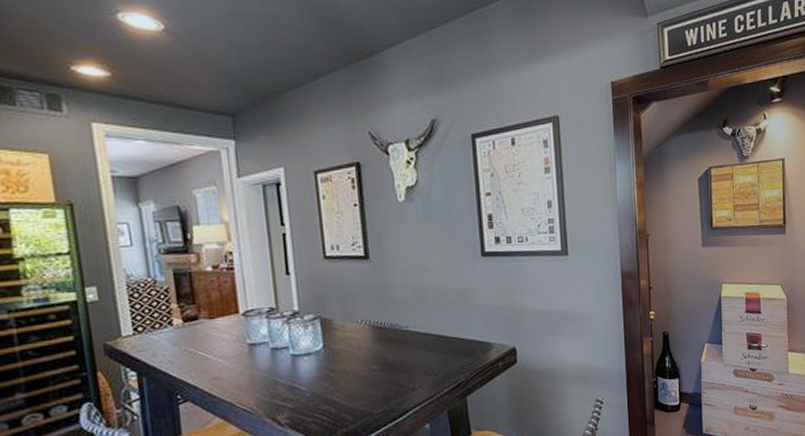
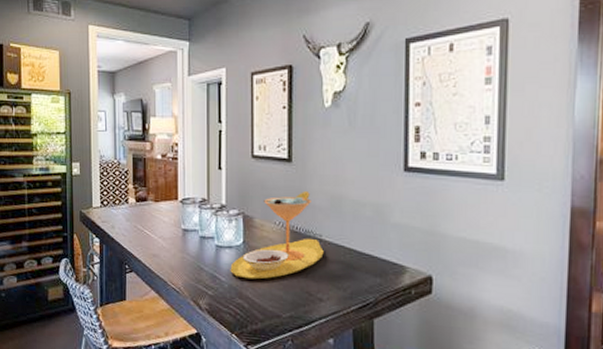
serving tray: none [311,285,412,384] -> present [230,190,324,280]

